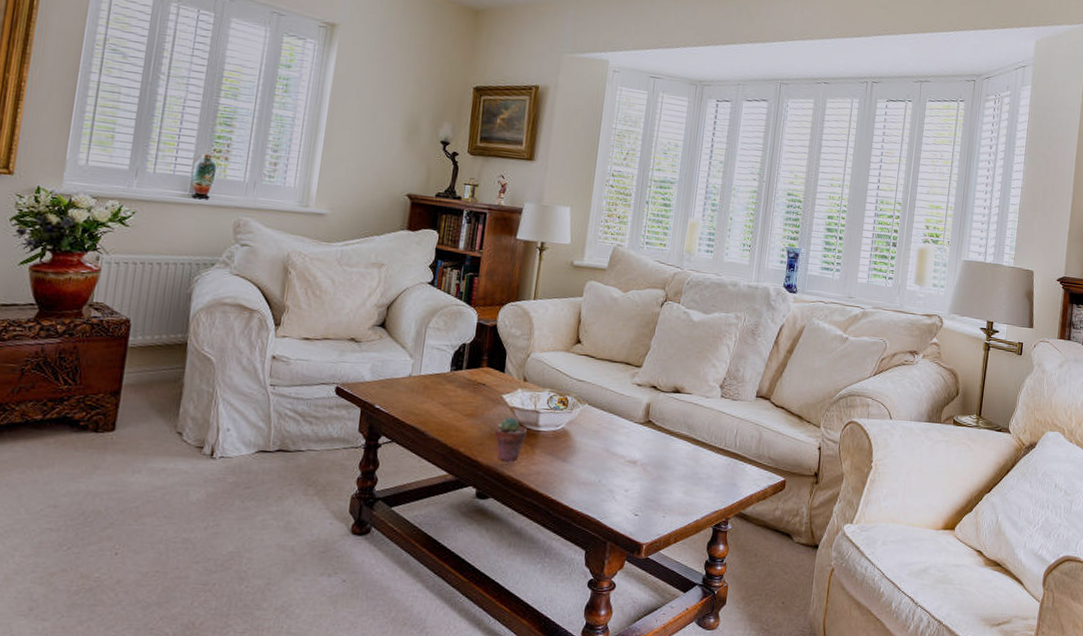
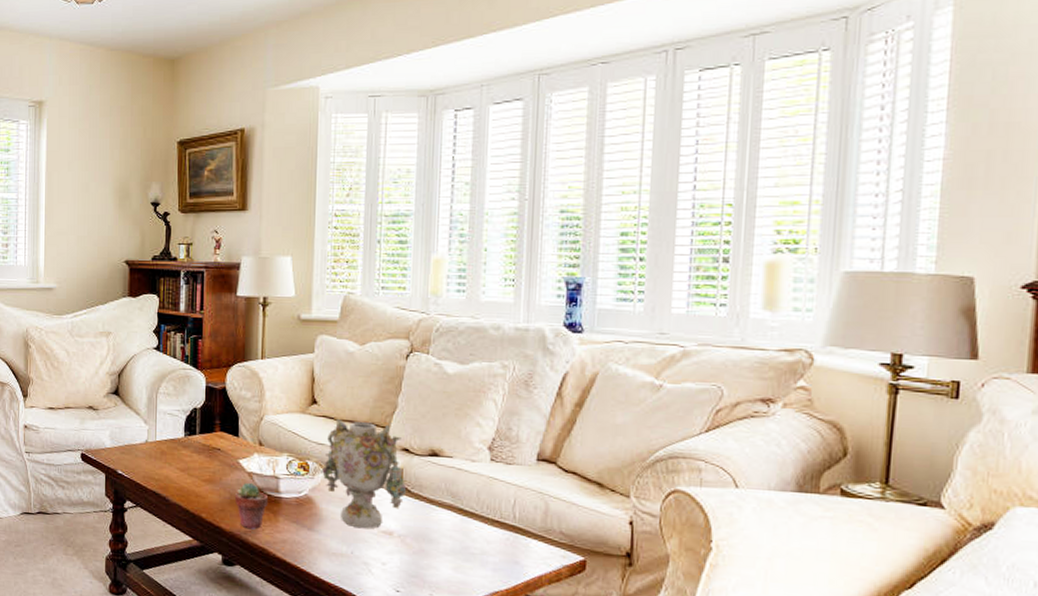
vase: none [578,357,652,459] -> present [321,418,407,529]

